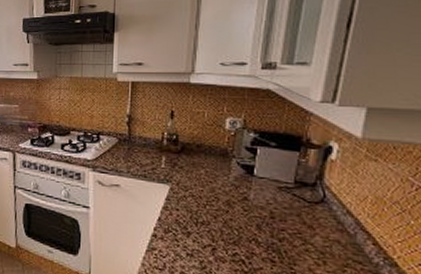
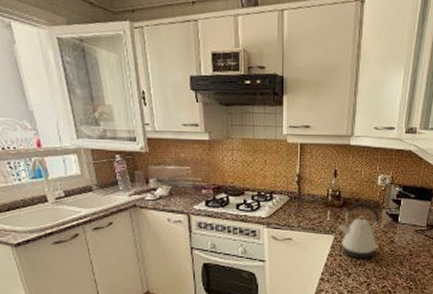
kettle: none [175,149,229,217] -> present [338,203,380,259]

